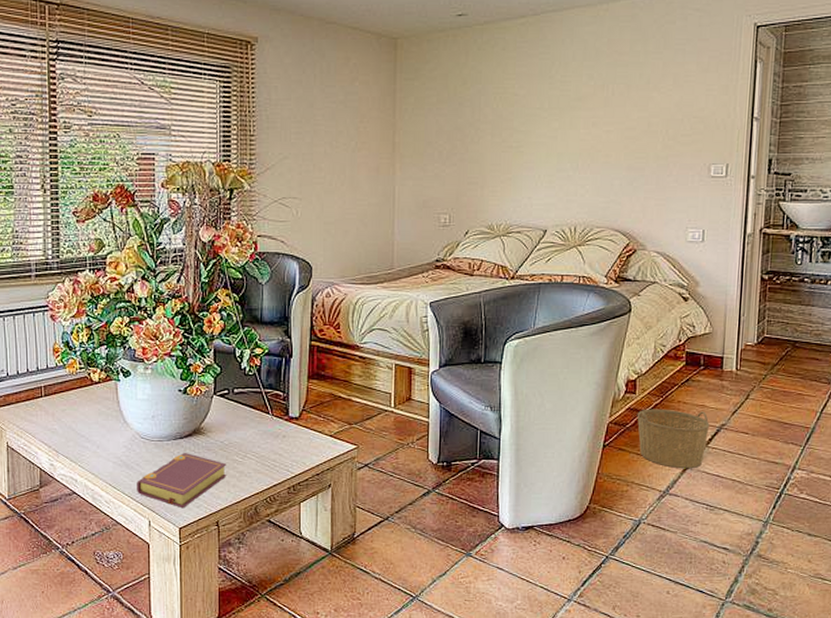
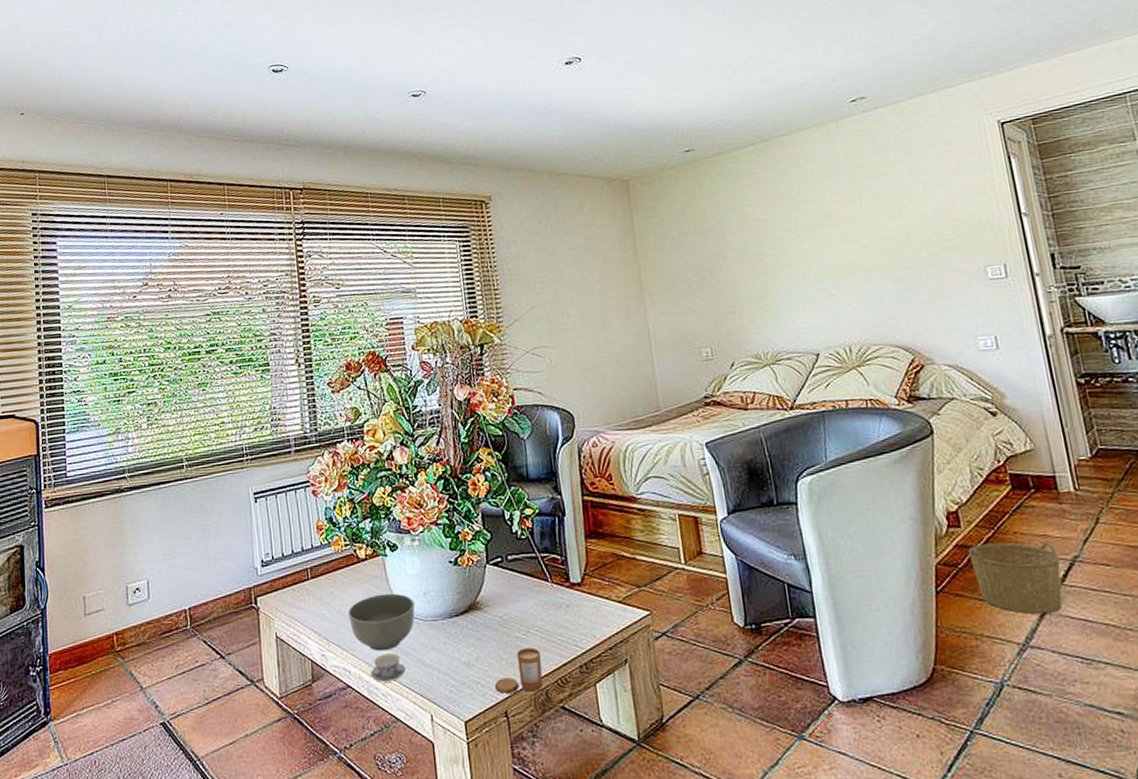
bowl: none [78,414,142,464] -> present [347,593,415,651]
teacup: none [96,467,129,491] -> present [371,653,406,682]
book: present [137,453,227,507] -> none [414,632,511,697]
candle: none [210,470,255,506] -> present [495,647,543,693]

